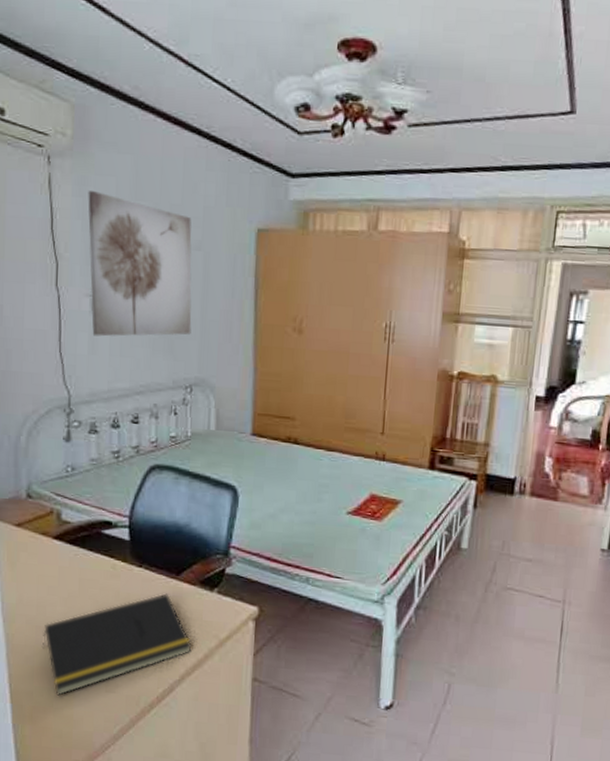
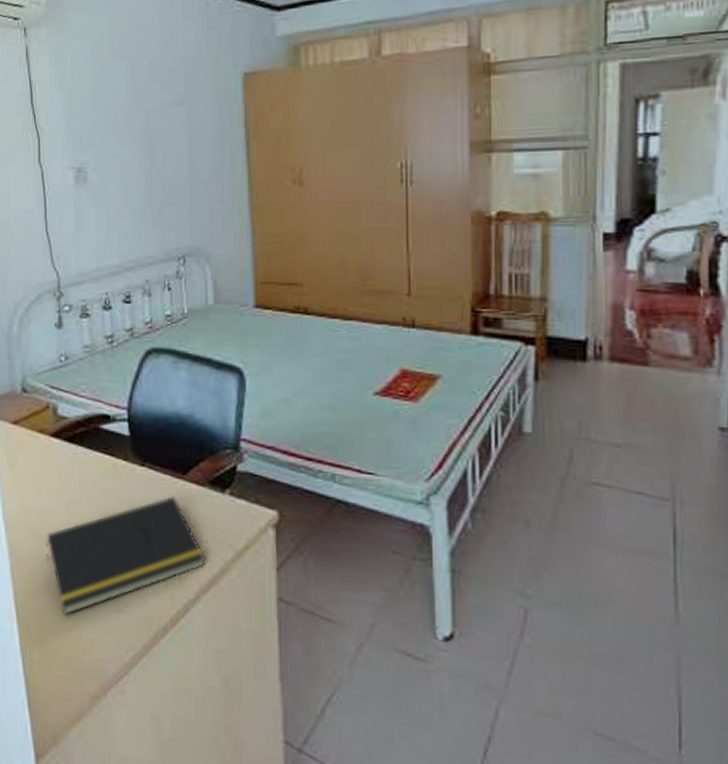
wall art: present [88,191,192,337] -> none [65,57,180,211]

